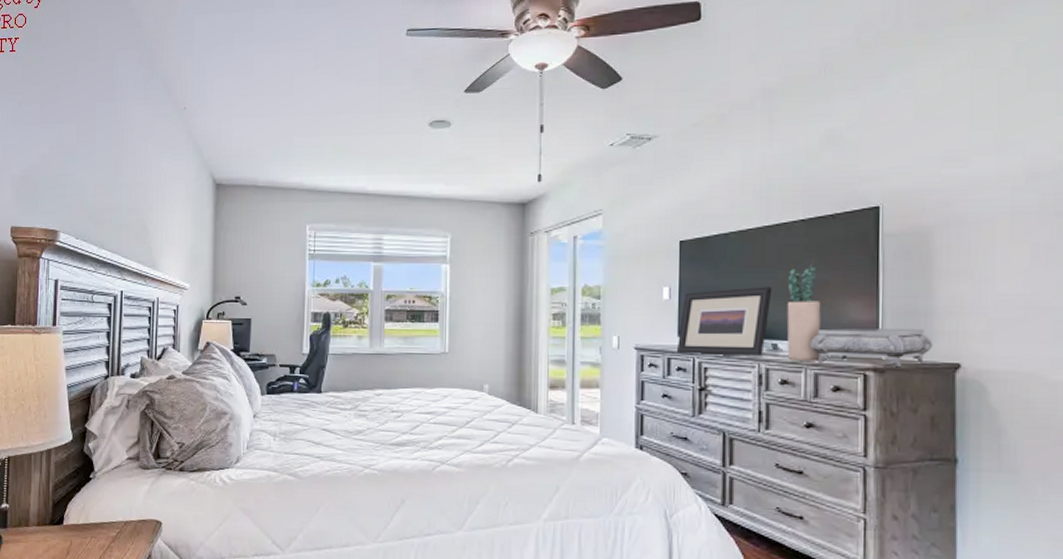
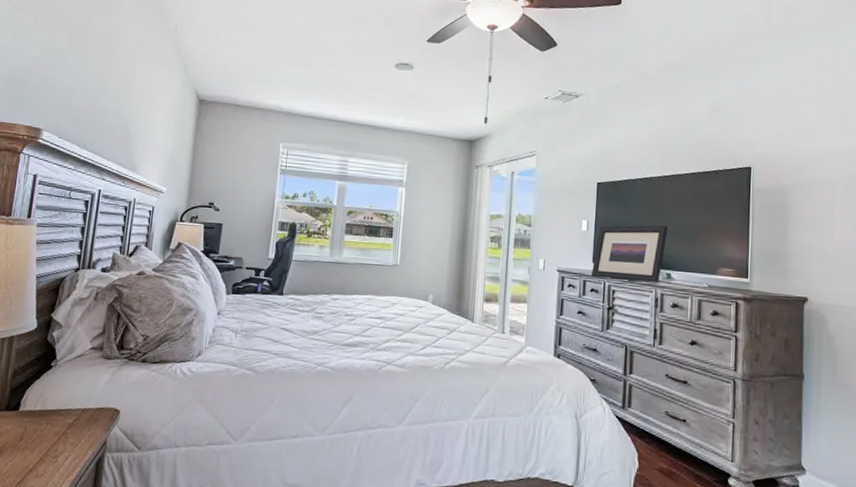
vase: present [786,258,821,361] -> none [678,205,705,290]
jewelry box: present [810,327,932,368] -> none [696,263,788,299]

